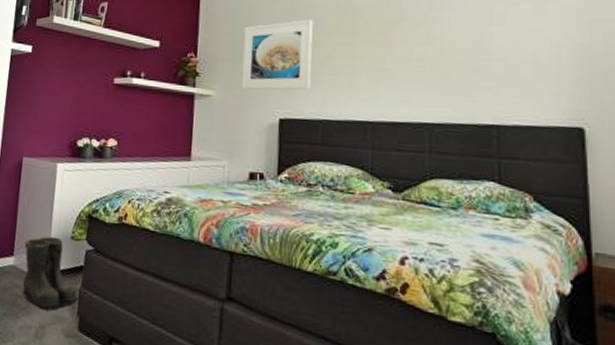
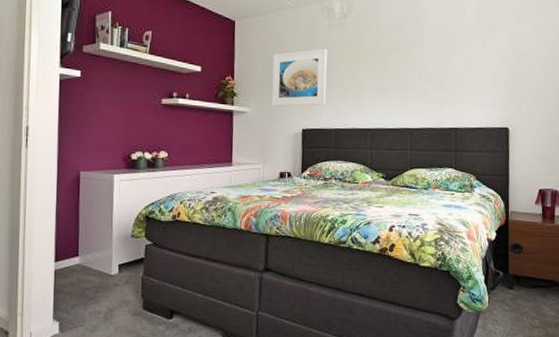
boots: present [22,236,80,312] -> none [89,236,143,297]

